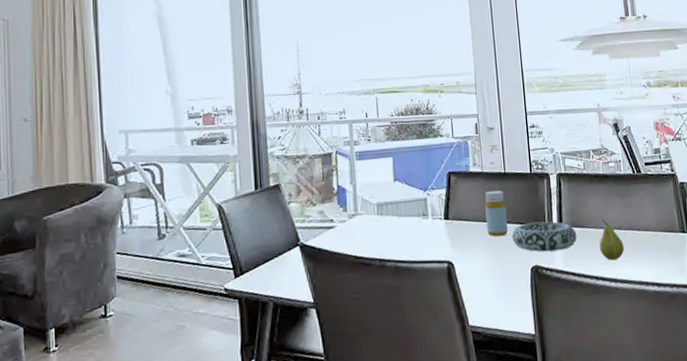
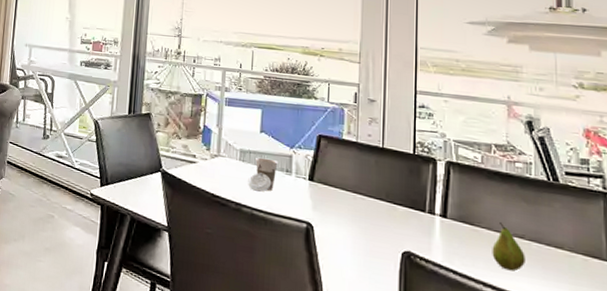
cup: none [388,206,415,244] -> present [248,157,278,193]
bottle: present [485,190,508,236] -> none [355,163,380,211]
decorative bowl: present [512,221,577,252] -> none [383,204,464,244]

